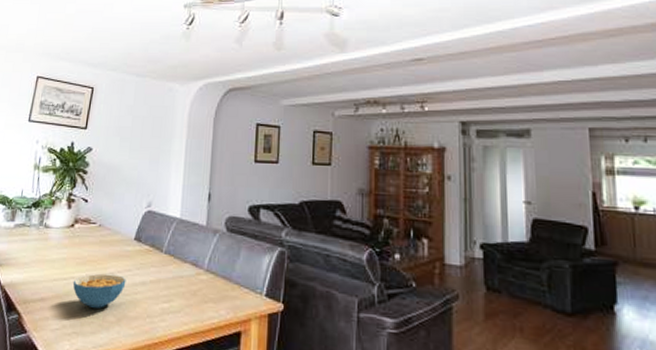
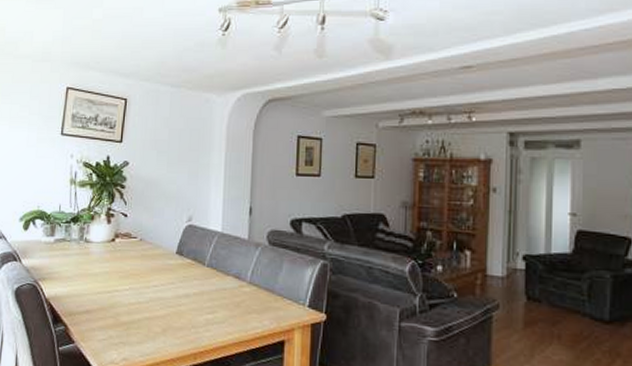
cereal bowl: present [72,273,126,308] -> none [116,286,170,320]

